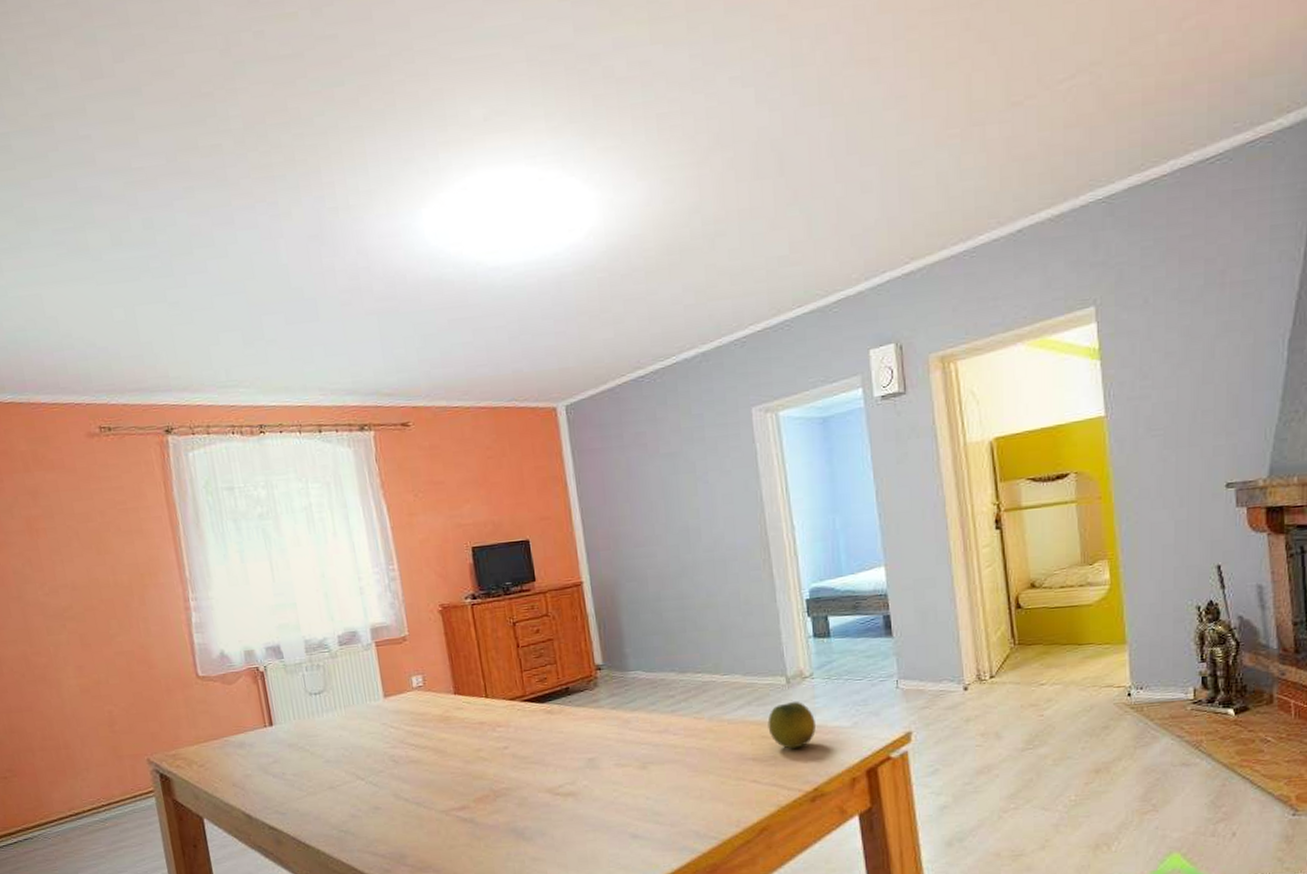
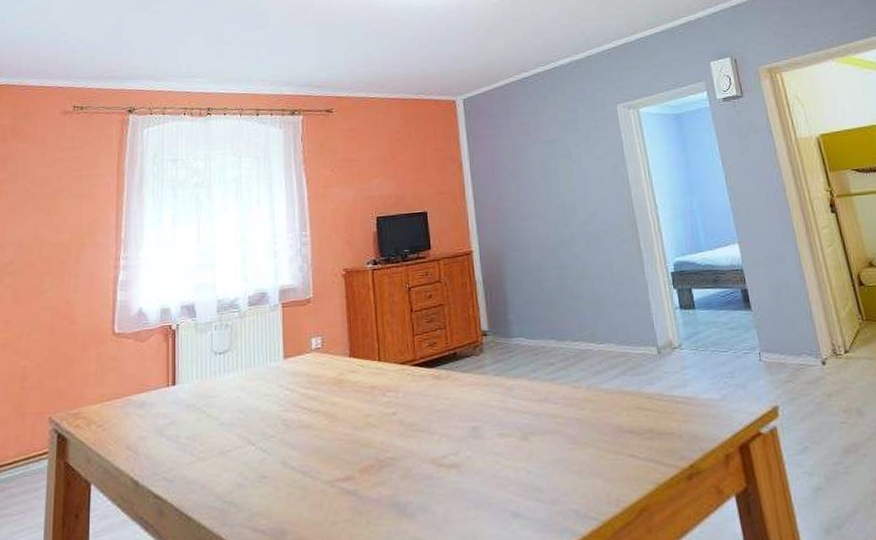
fruit: present [767,702,816,749] -> none [642,372,688,422]

